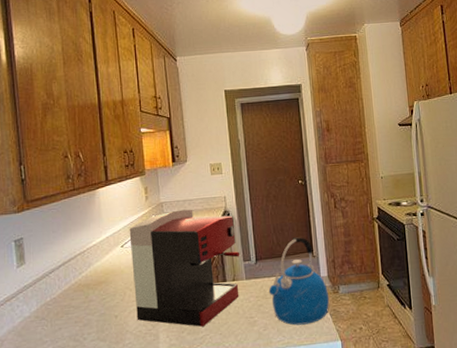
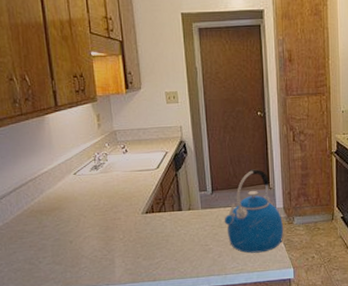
coffee maker: present [129,209,240,327] -> none [81,138,196,253]

